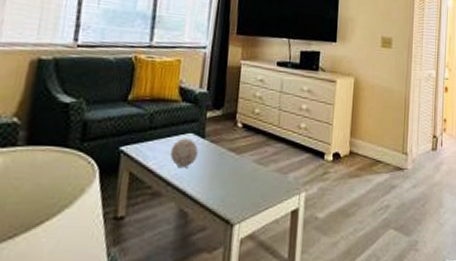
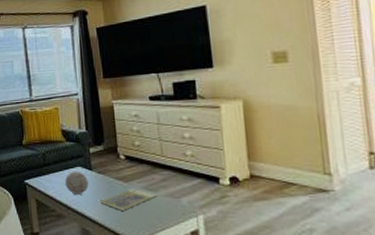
cash: none [206,161,266,187] -> present [99,188,156,211]

